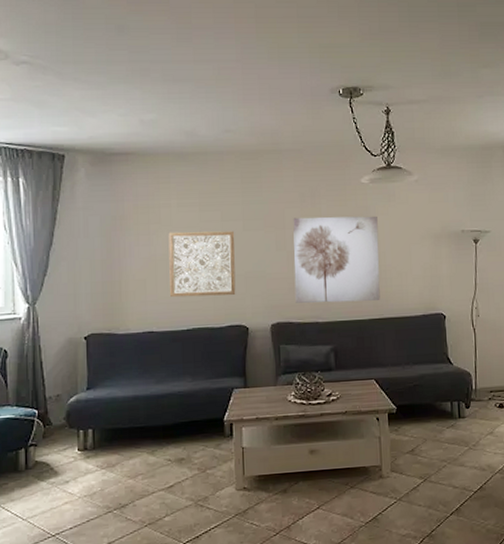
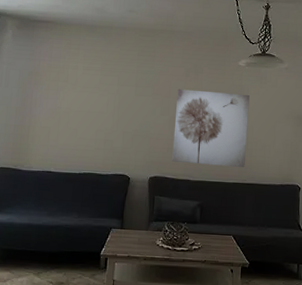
wall art: present [168,231,236,298] -> none [67,90,128,148]

